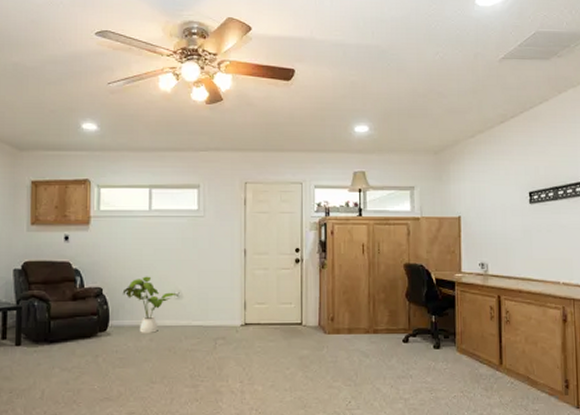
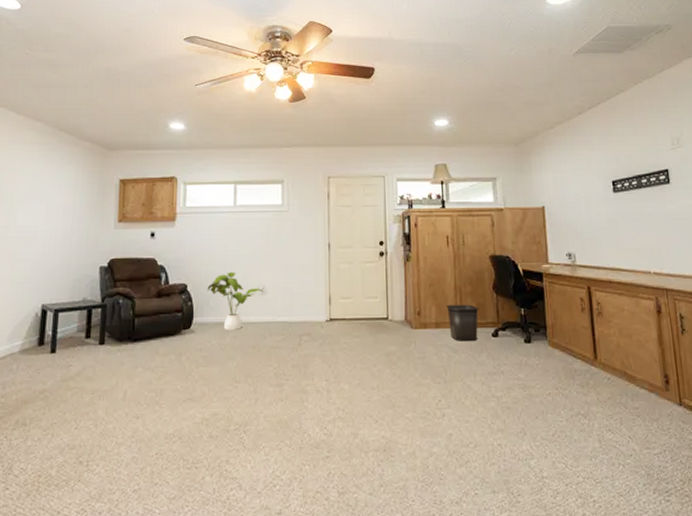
waste bin: none [360,311,391,346] -> present [446,304,479,341]

